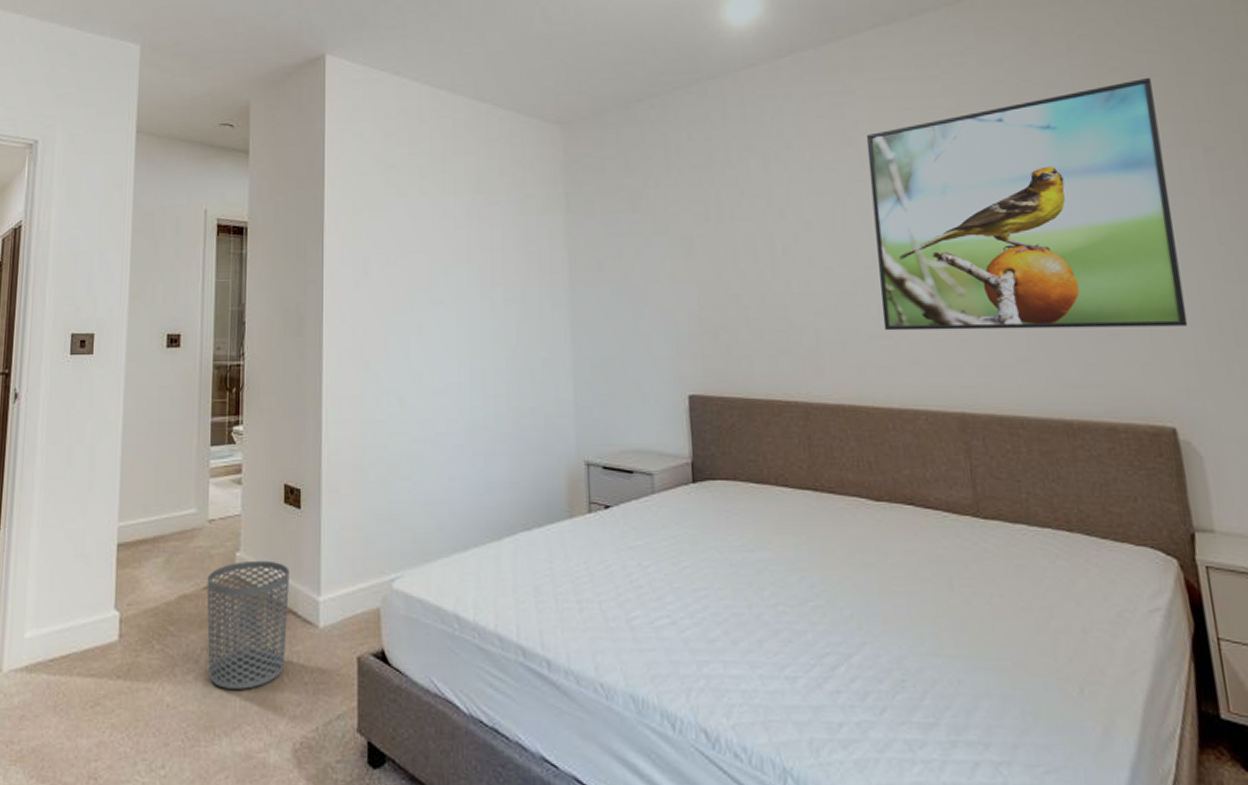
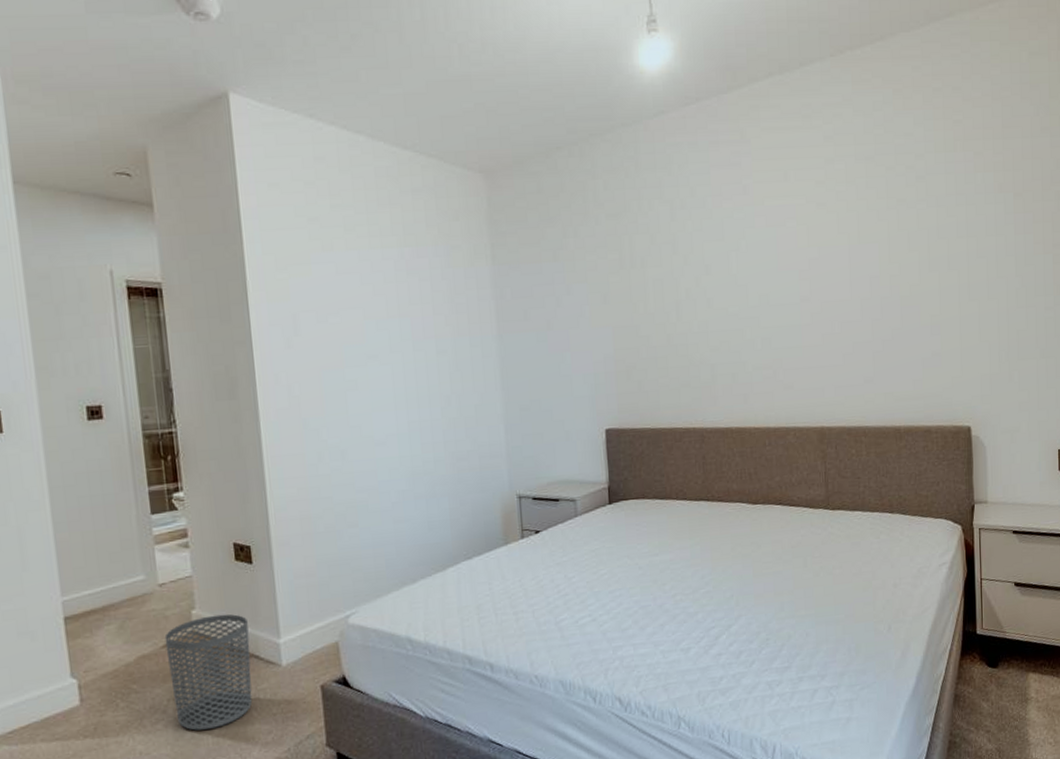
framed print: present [866,77,1188,331] -> none [758,129,988,362]

